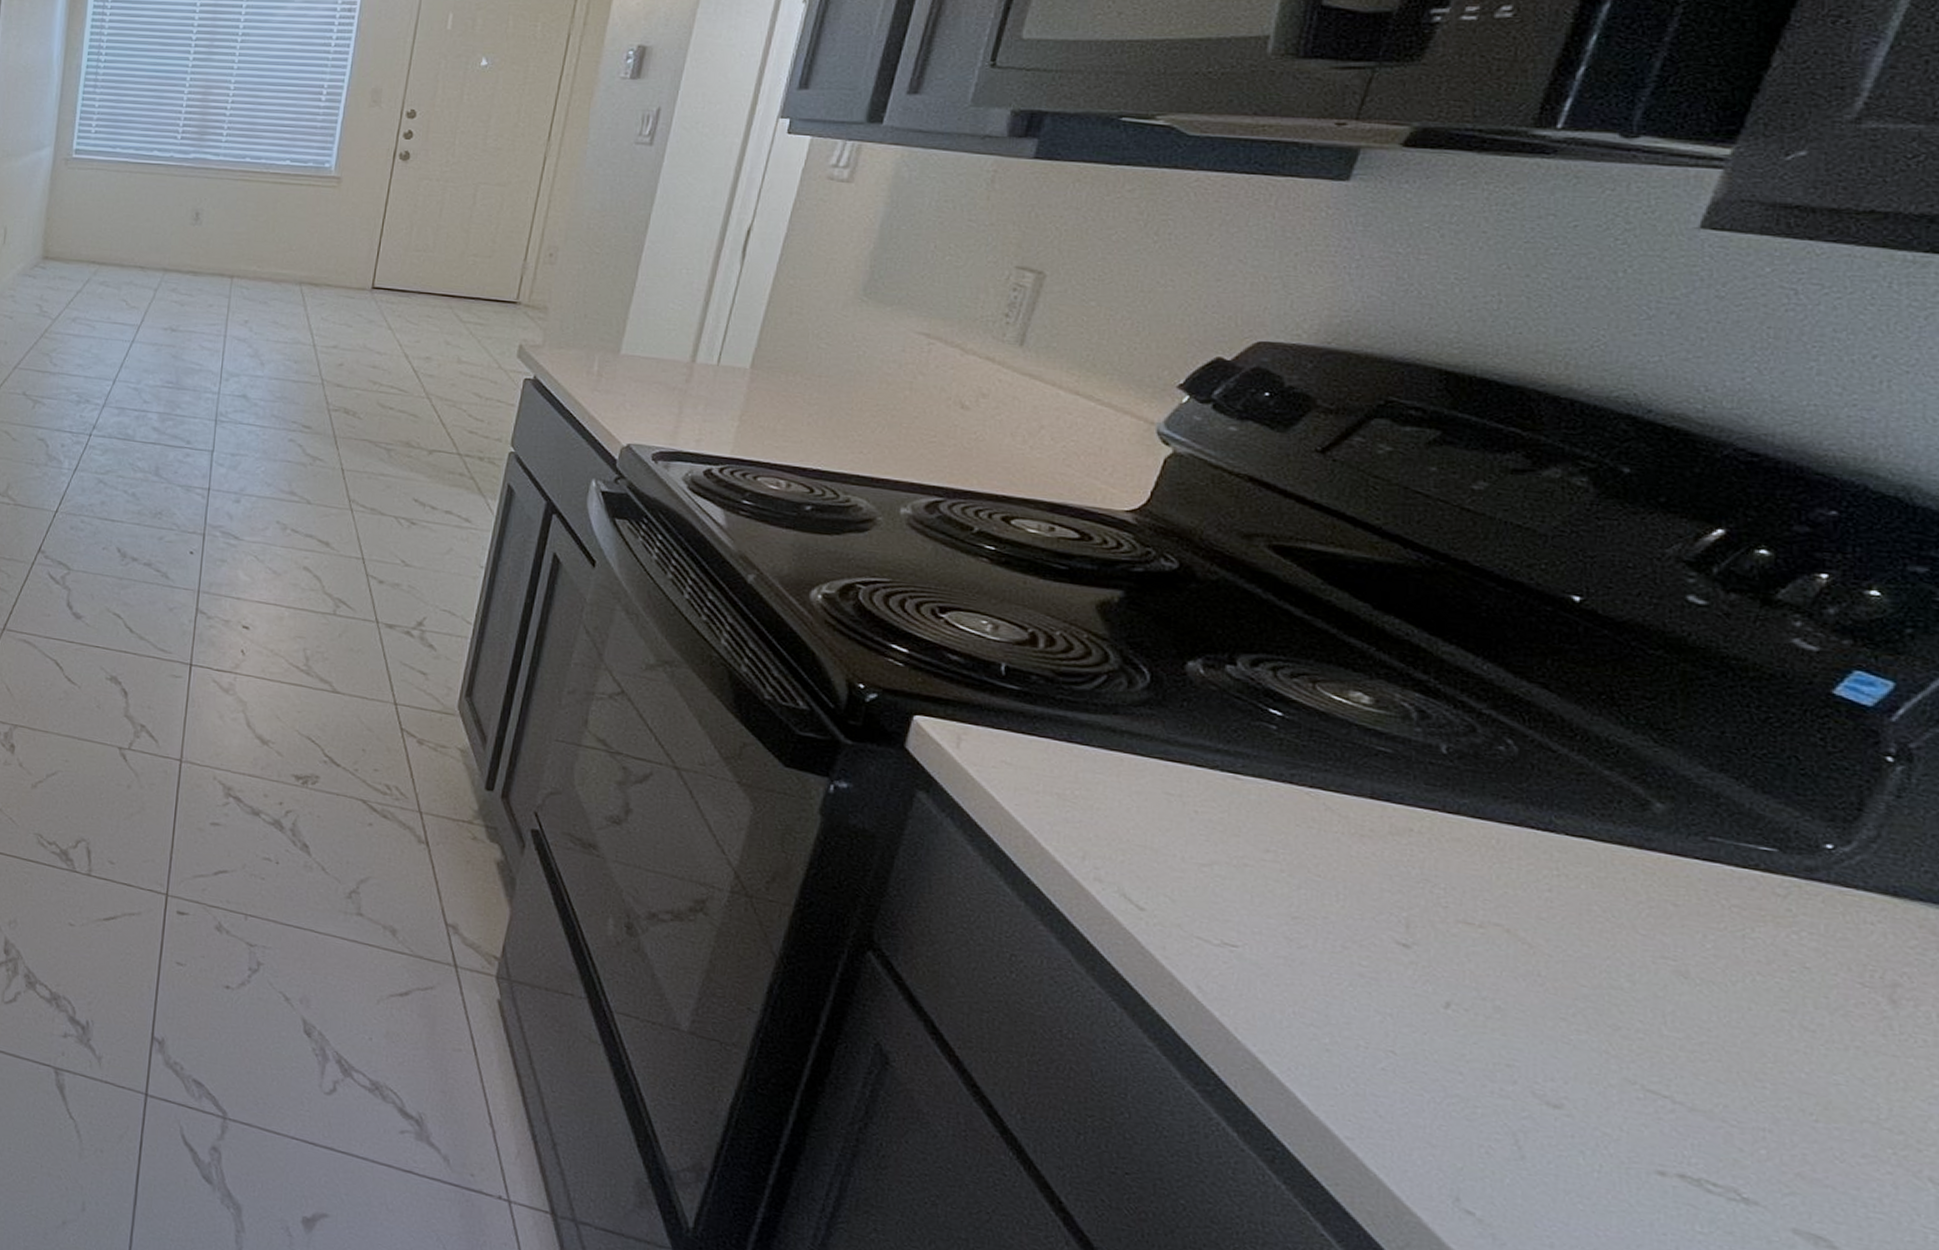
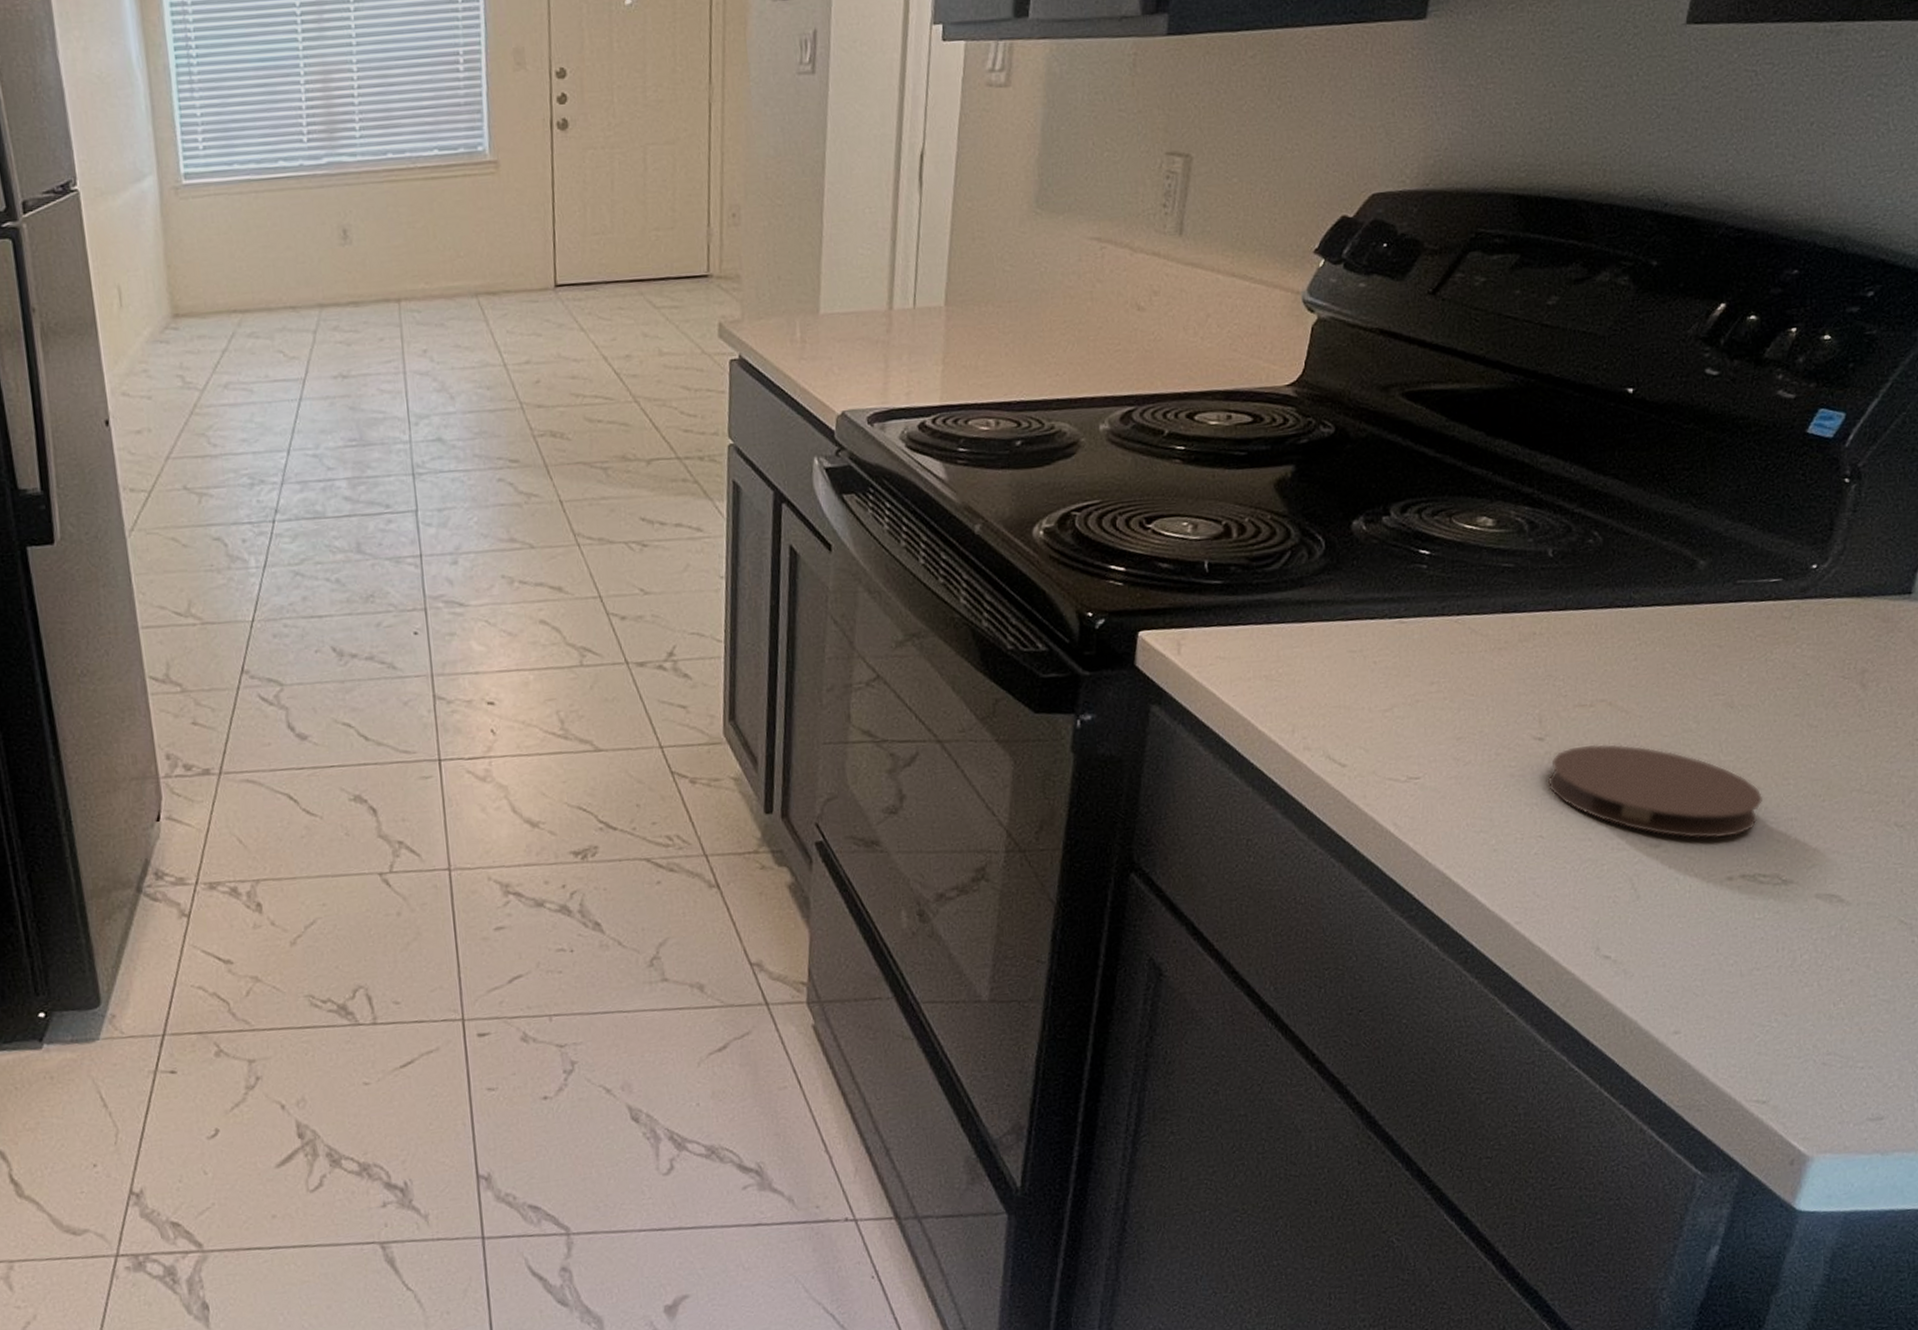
coaster: none [1410,965,1723,1127] -> present [1548,744,1763,839]

